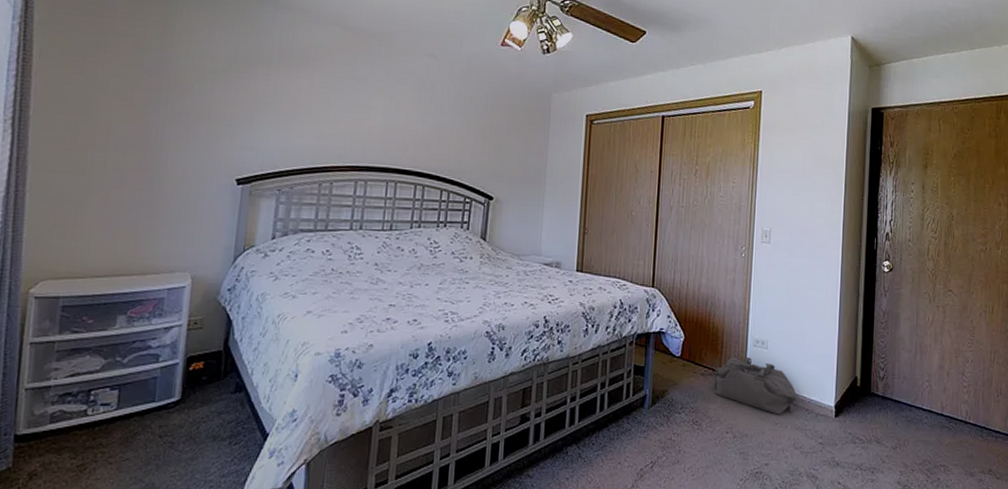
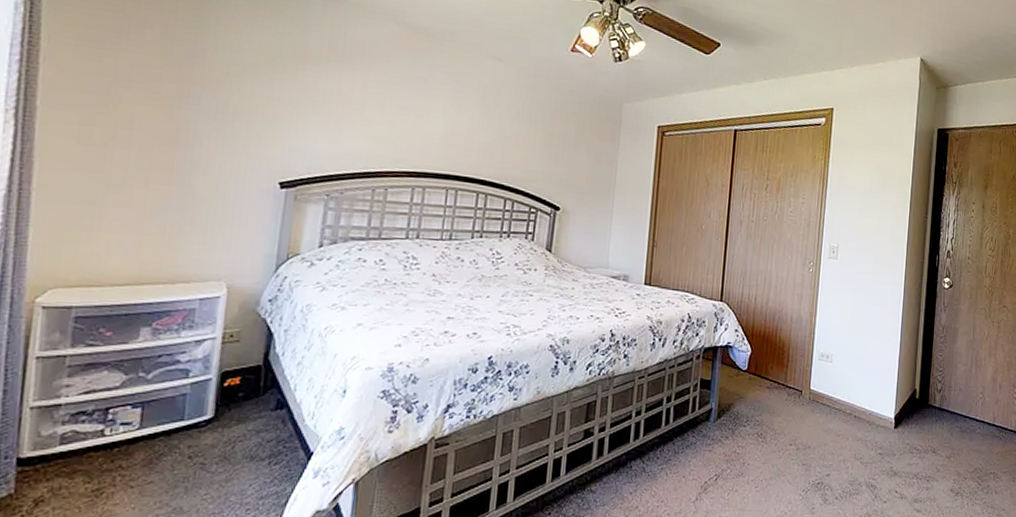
duffel bag: present [714,356,799,415] -> none [779,370,861,427]

